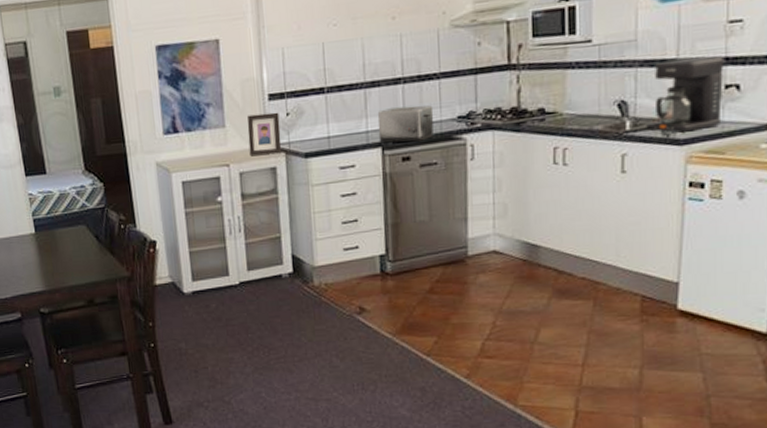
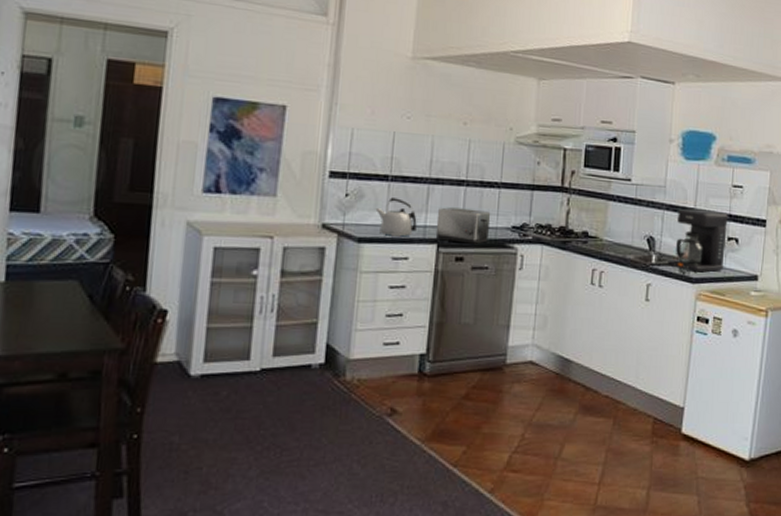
picture frame: present [247,112,282,157] -> none [298,188,338,234]
kettle: none [316,108,359,147] -> present [375,197,417,237]

